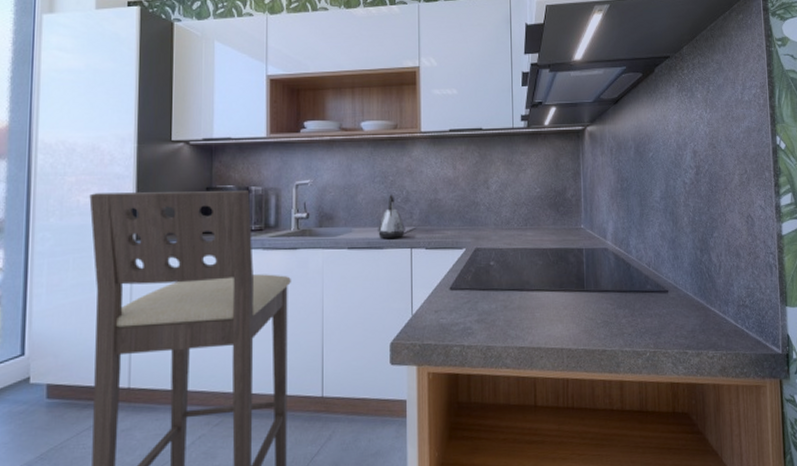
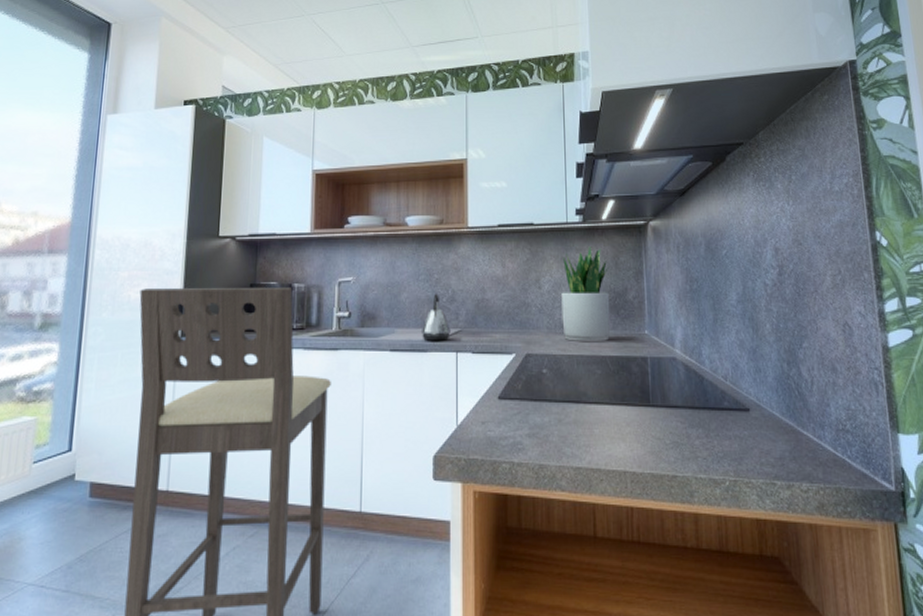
planter: none [507,150,551,237] -> present [561,247,611,343]

